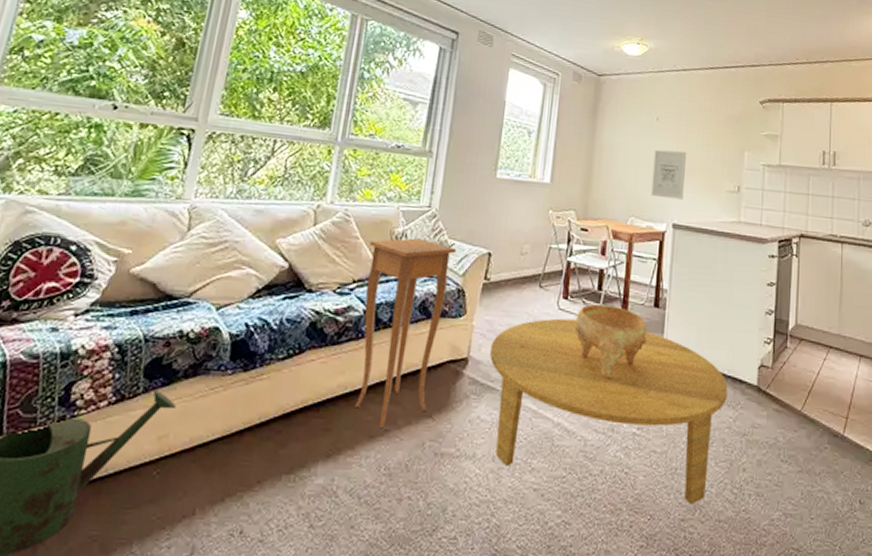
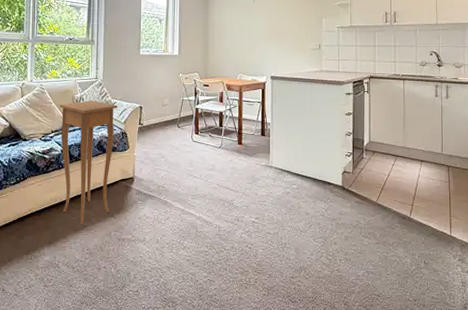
coffee table: present [490,318,728,505] -> none [148,147,320,267]
decorative bowl: present [574,303,648,379] -> none [205,136,257,187]
wall art: present [651,149,686,200] -> none [253,23,277,58]

